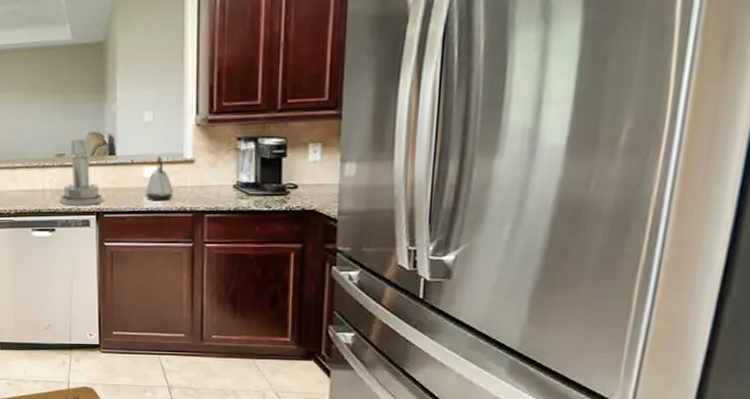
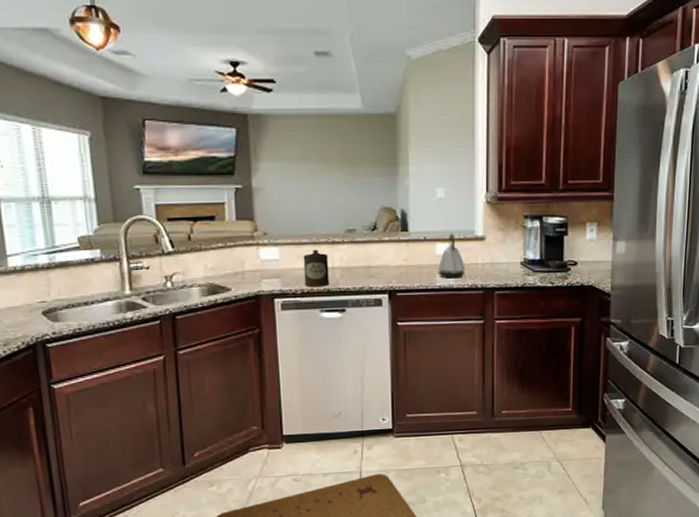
canister: none [16,173,40,208] -> present [303,249,330,288]
paper towel holder: present [59,139,104,206] -> none [350,214,397,284]

